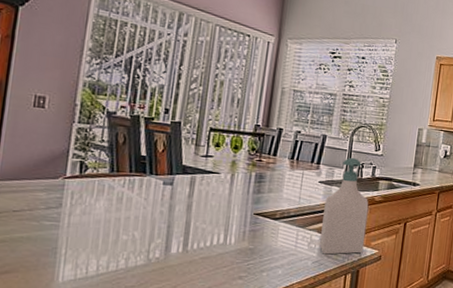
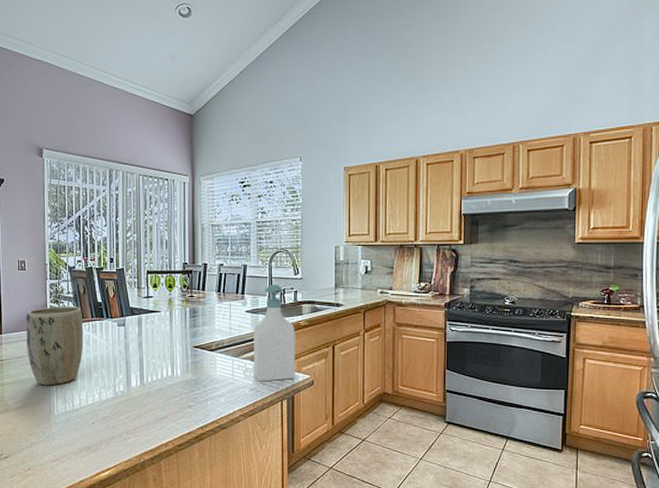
plant pot: none [29,154,118,248] -> present [26,307,84,386]

